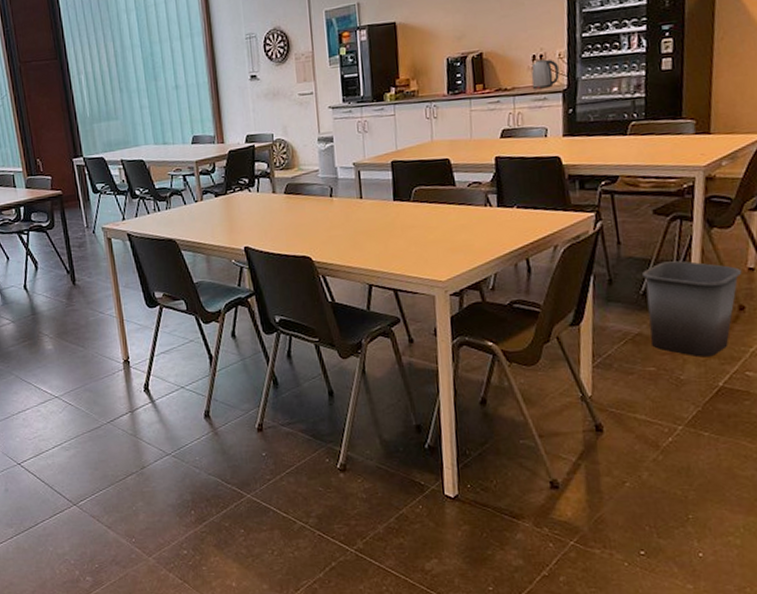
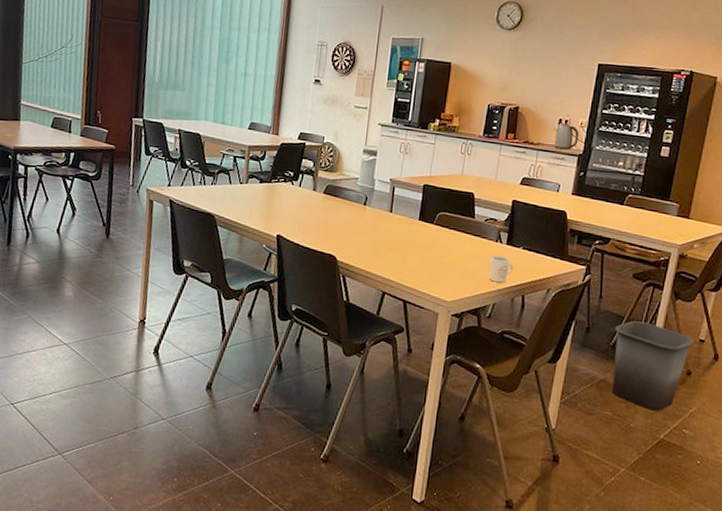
mug: none [481,220,511,251] -> present [488,255,514,283]

